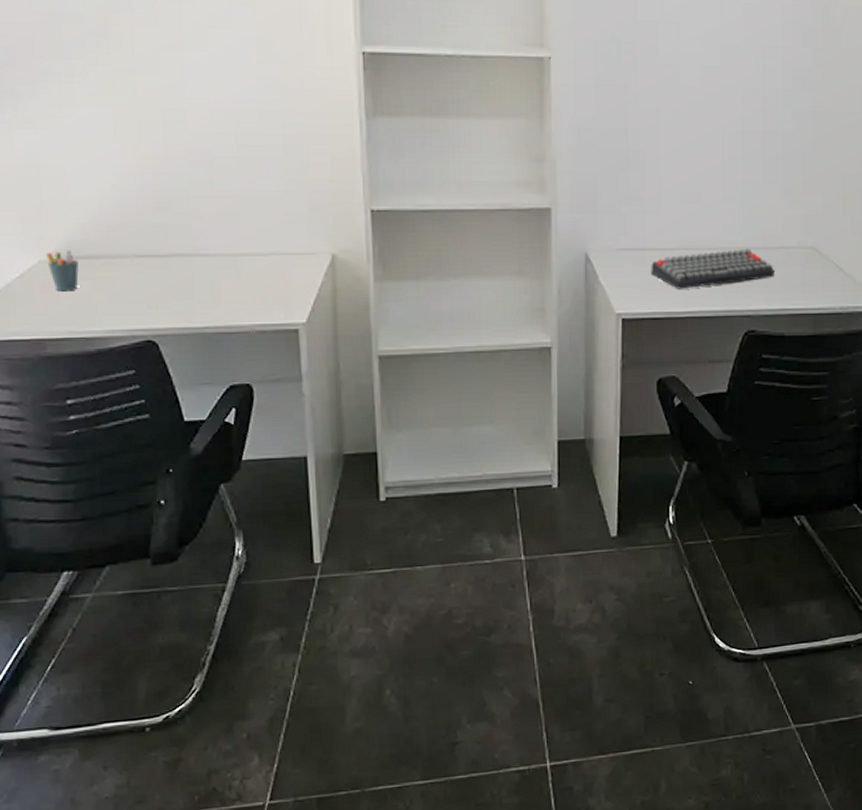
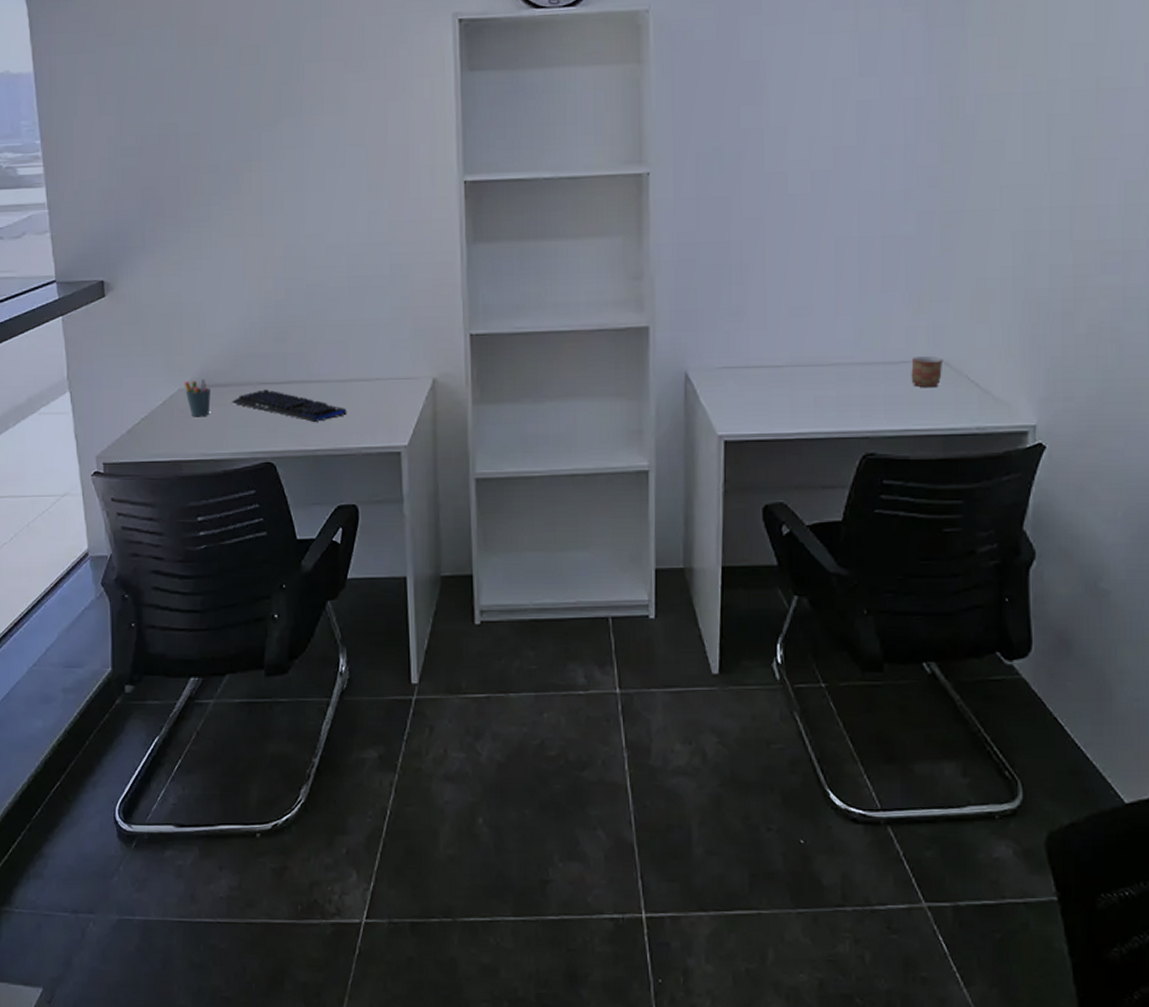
keyboard: none [104,262,239,298] -> present [231,389,347,422]
keyboard: present [651,248,775,289] -> none [756,364,898,409]
mug: none [787,243,814,271] -> present [911,356,943,388]

